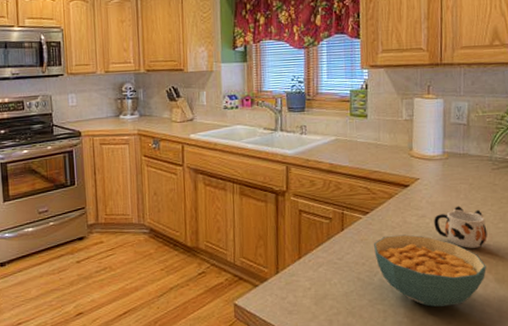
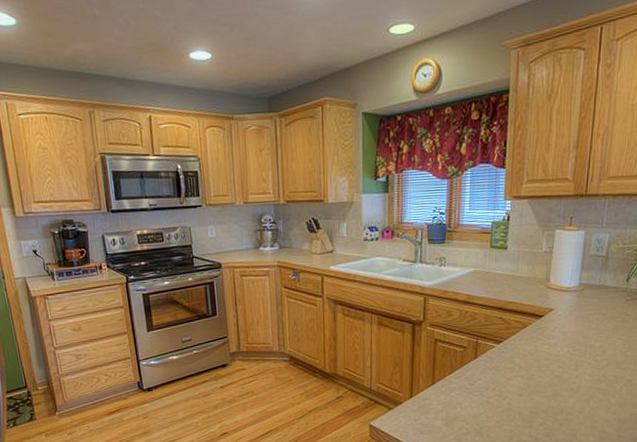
cereal bowl: present [374,234,486,307] -> none [505,362,611,427]
mug: present [434,206,487,248] -> none [564,335,615,375]

